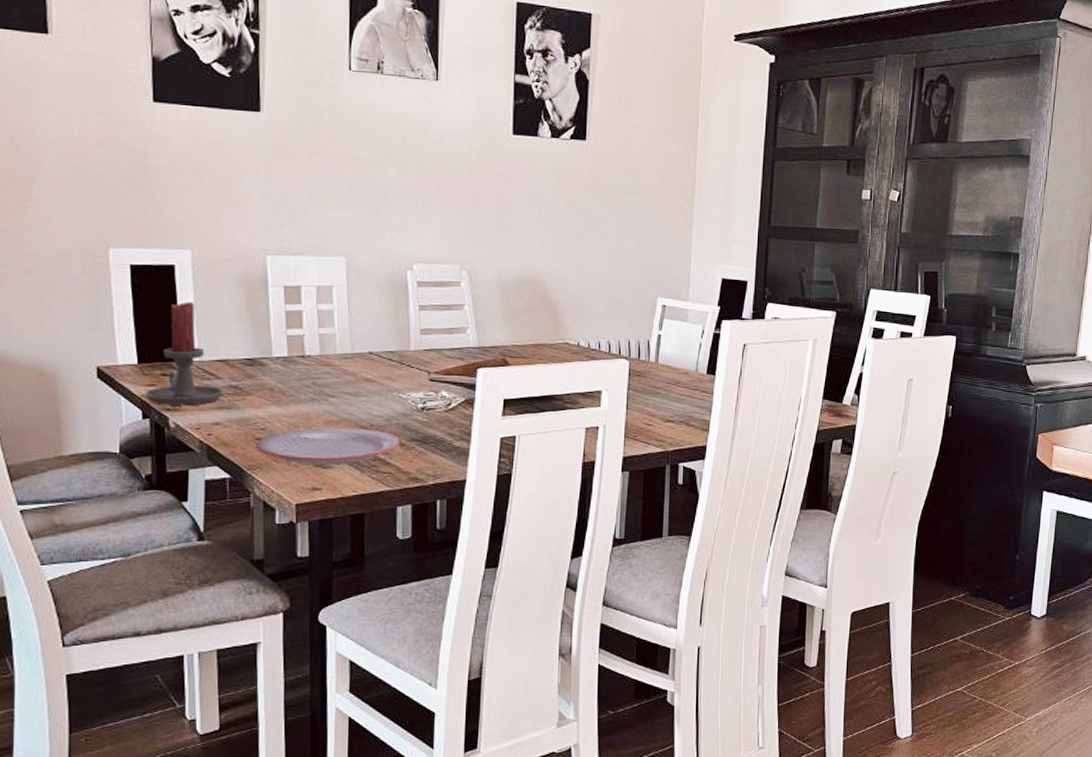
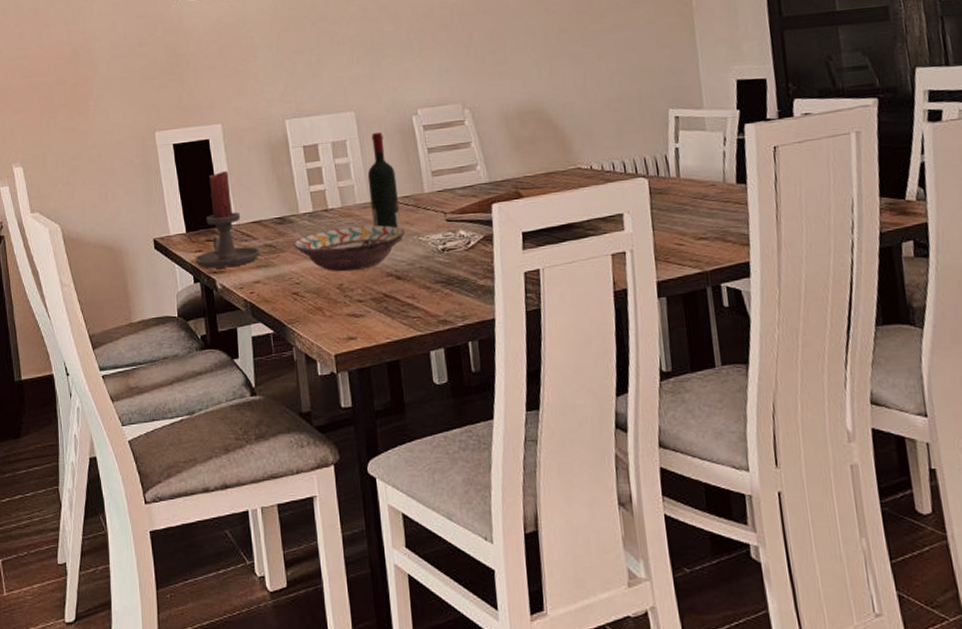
plate: present [255,427,400,465] -> none [293,274,425,315]
decorative bowl: none [261,376,385,422] -> present [293,225,405,272]
wine bottle: none [351,281,383,395] -> present [367,132,402,240]

